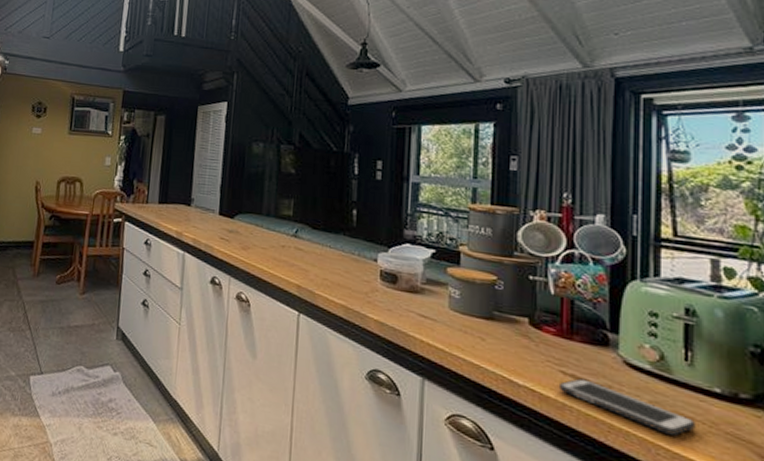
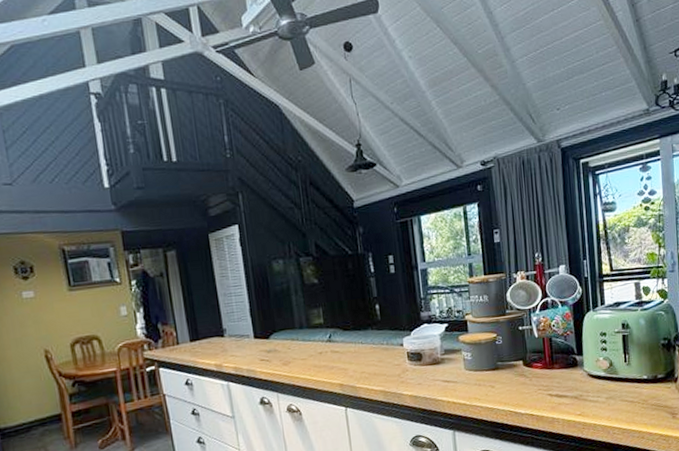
cell phone: present [558,378,696,436] -> none [548,395,634,418]

